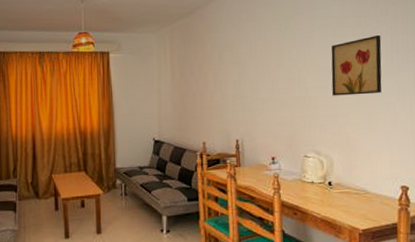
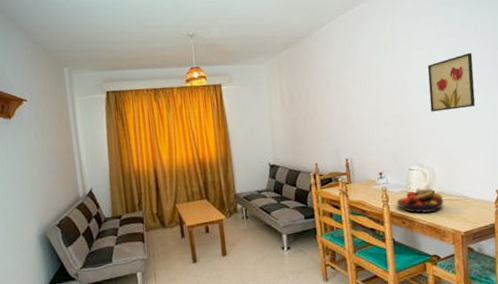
fruit bowl: none [289,177,341,206] -> present [396,188,444,213]

